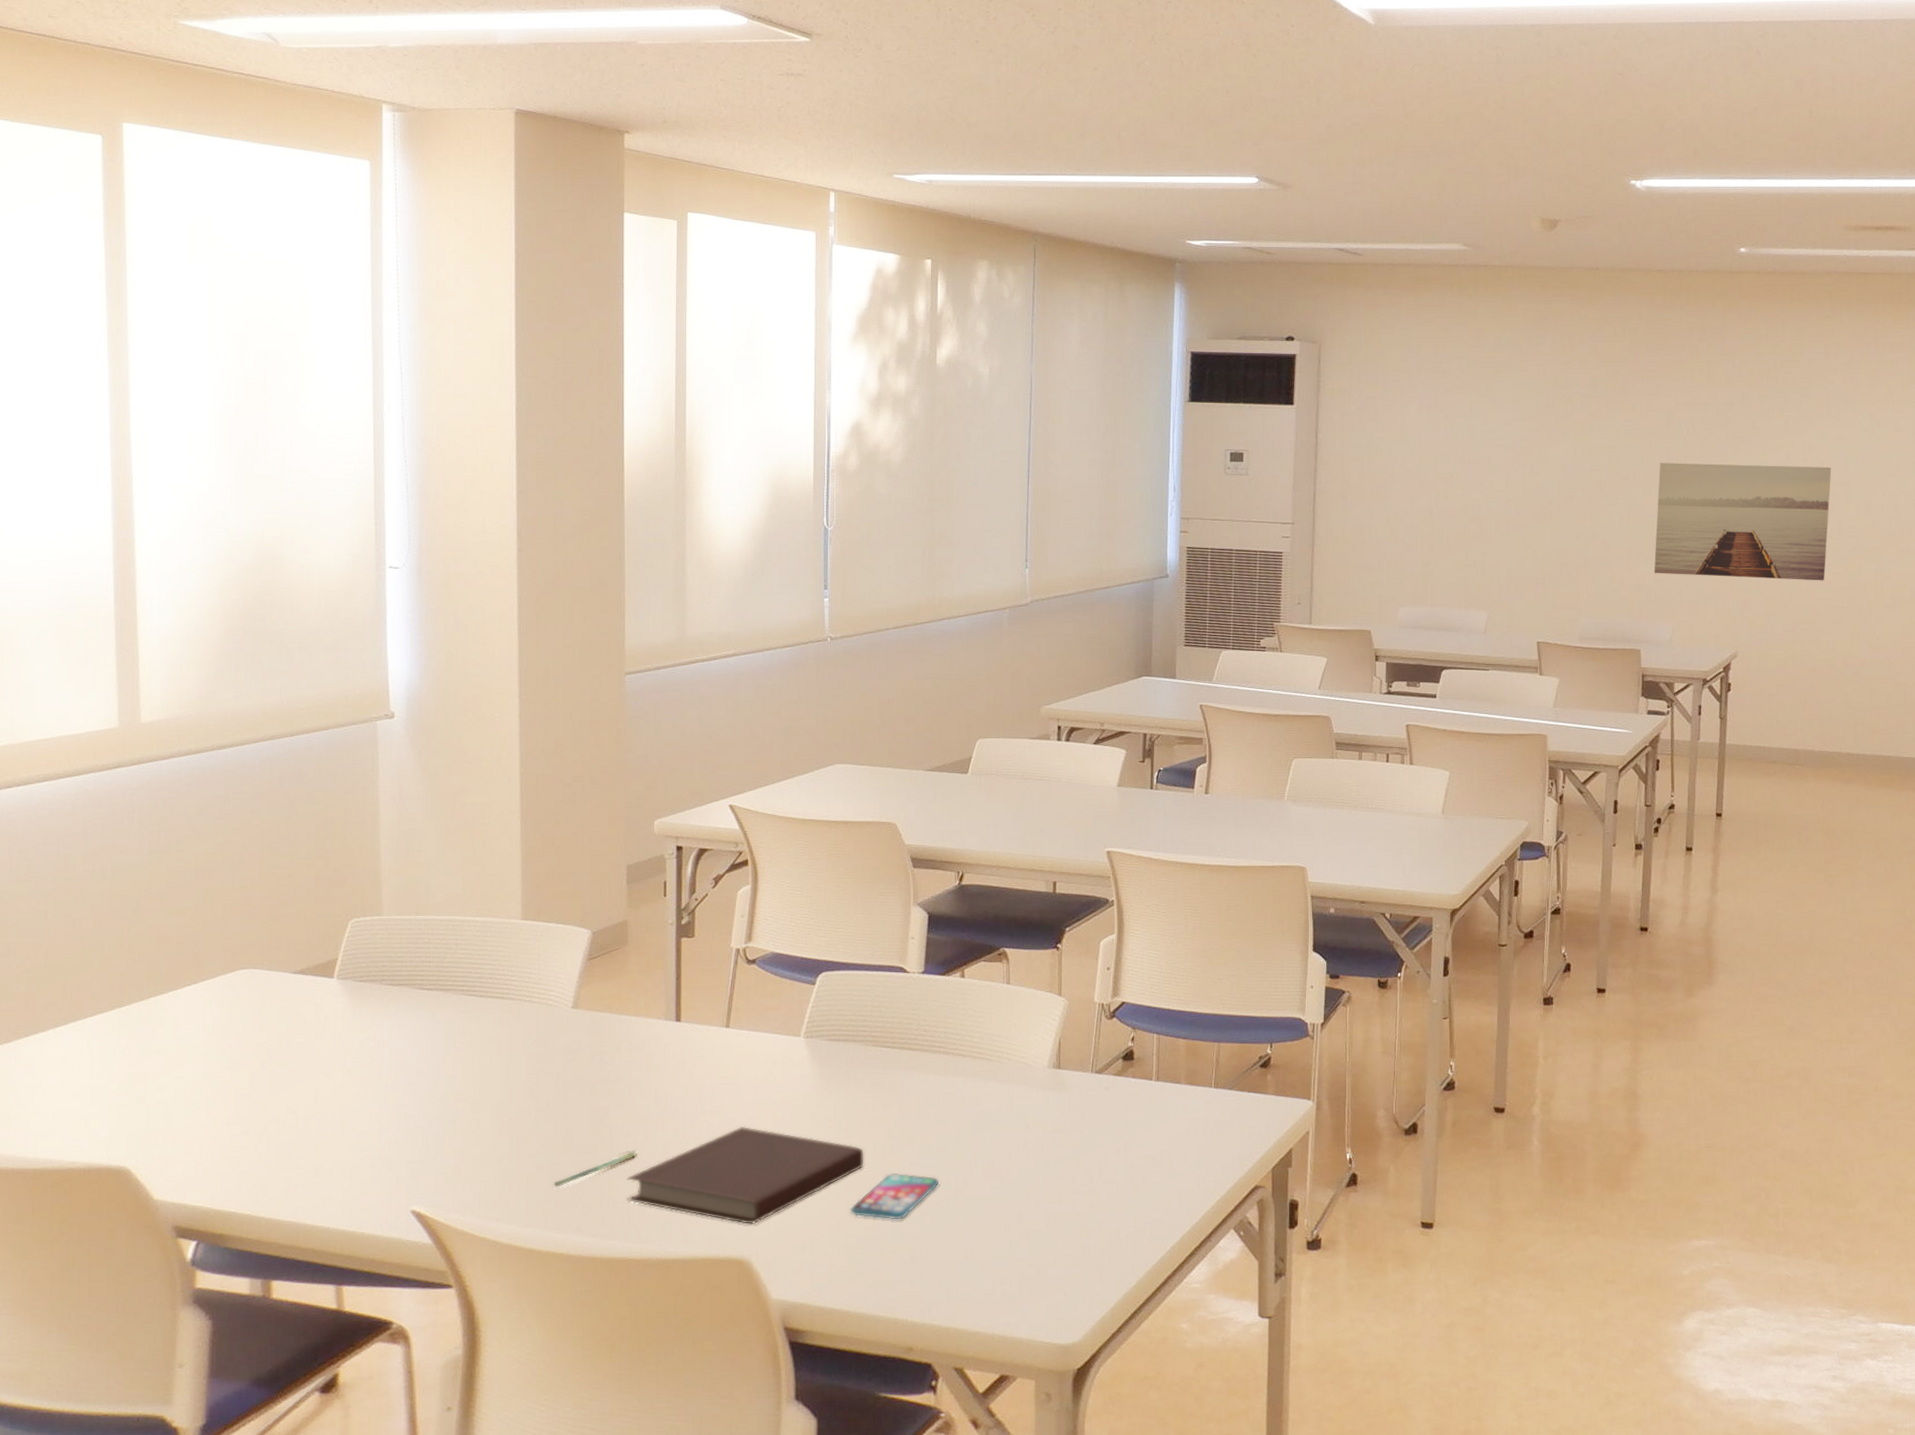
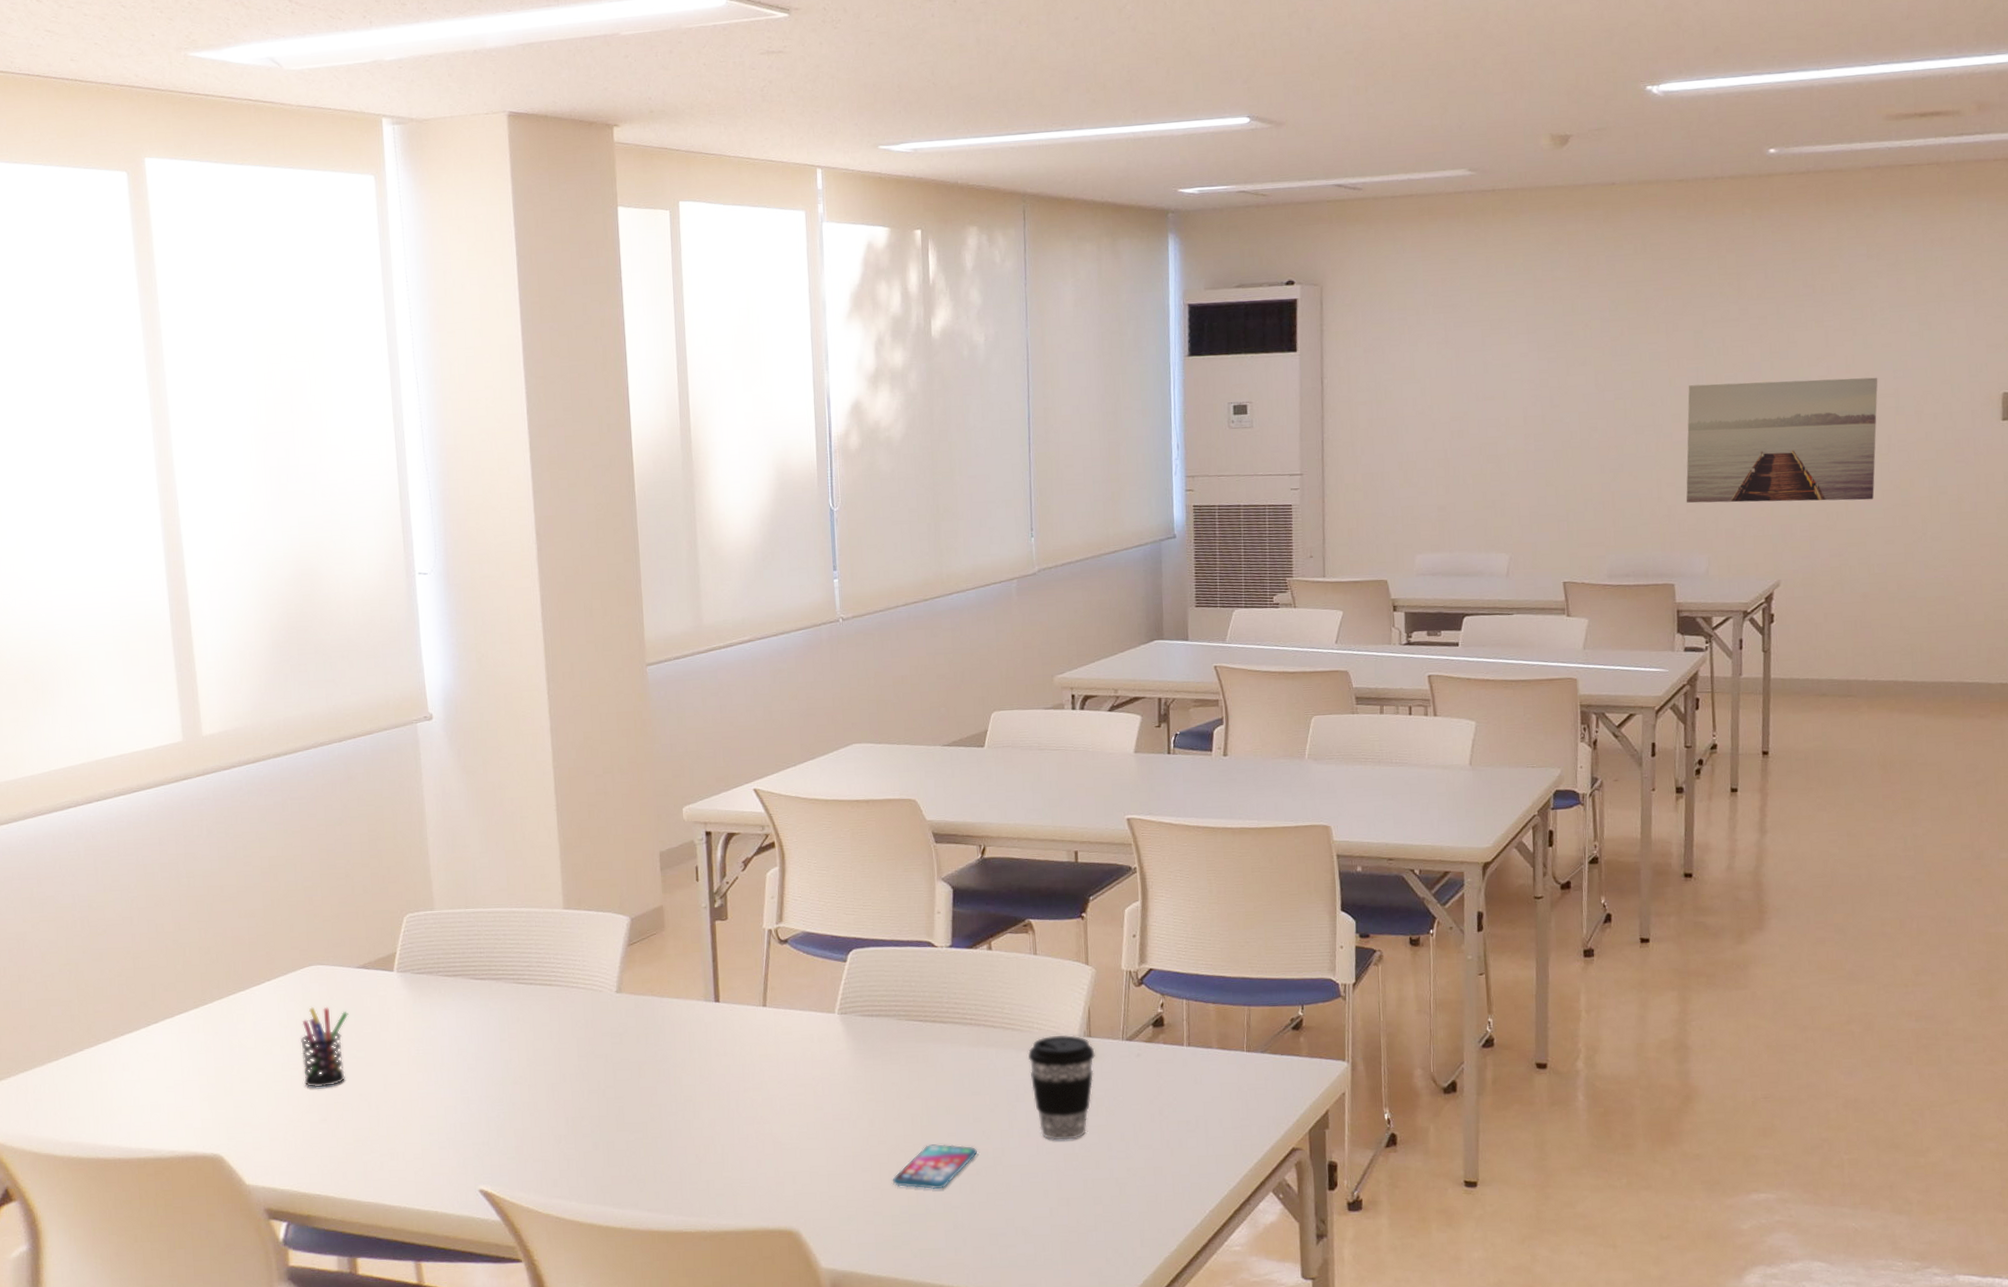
pen holder: none [225,1012,281,1099] -> present [299,1006,349,1088]
pen: present [554,1151,637,1188] -> none [610,1129,686,1165]
notebook: present [627,1126,864,1224] -> none [677,1101,904,1197]
coffee cup: none [995,1065,1064,1173] -> present [1027,1034,1095,1141]

